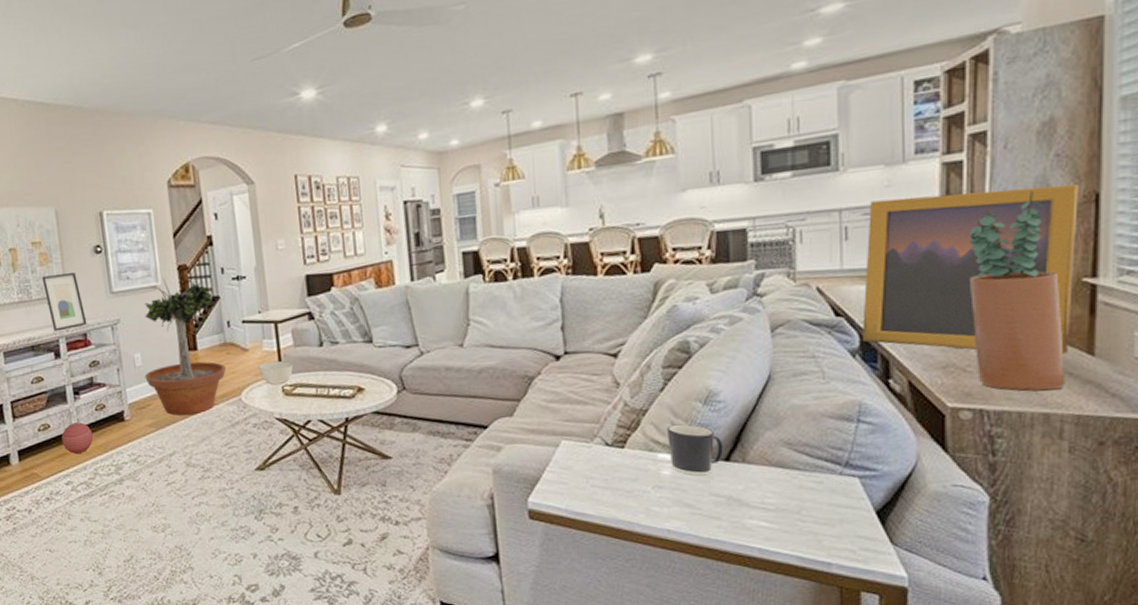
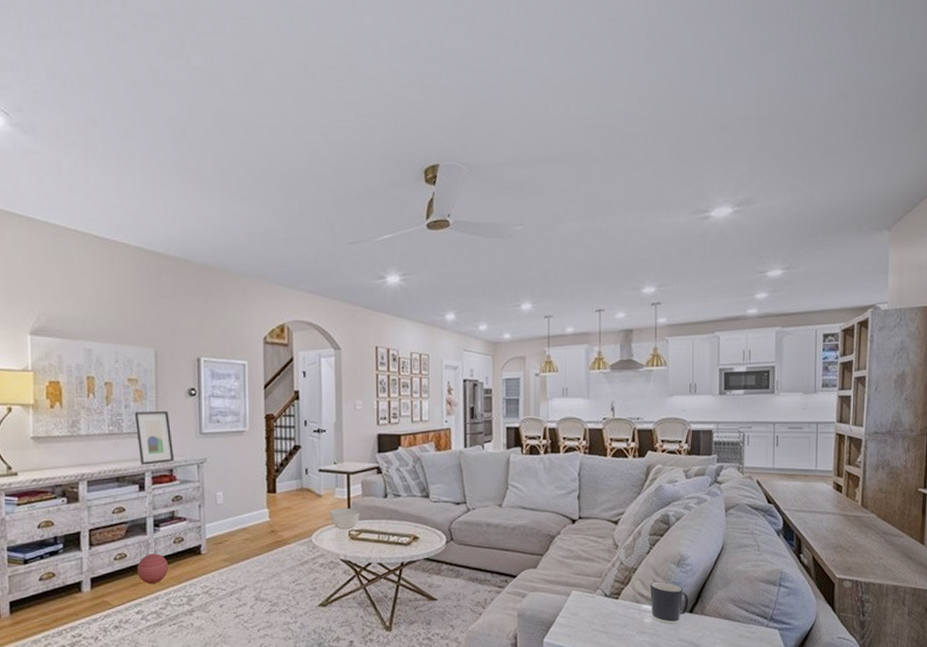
potted tree: present [144,277,227,416] -> none [224,424,301,552]
picture frame: present [862,184,1079,355] -> none [785,418,918,543]
vase: present [968,191,1066,392] -> none [852,423,908,570]

